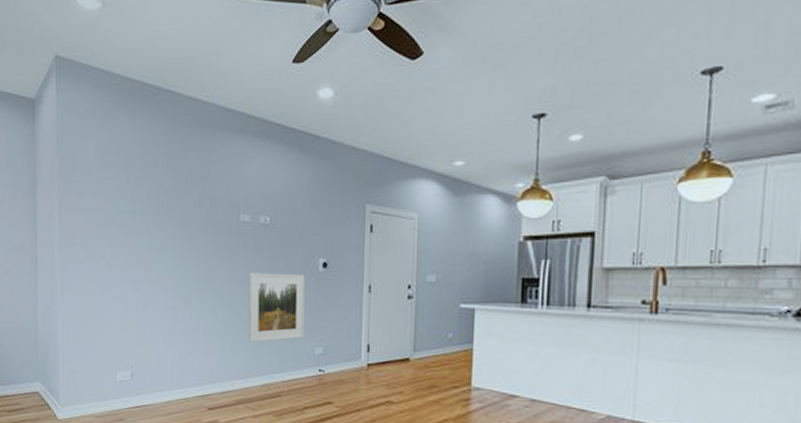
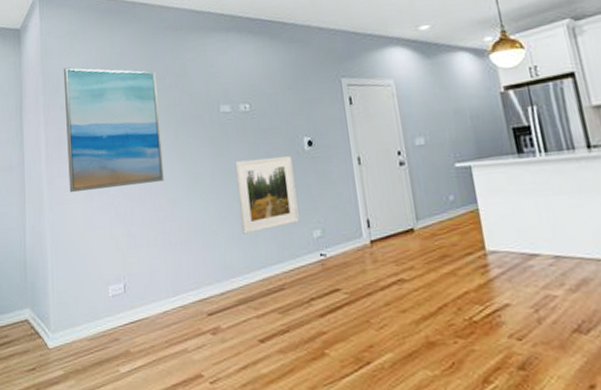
wall art: none [80,150,177,281] -> present [63,67,164,192]

